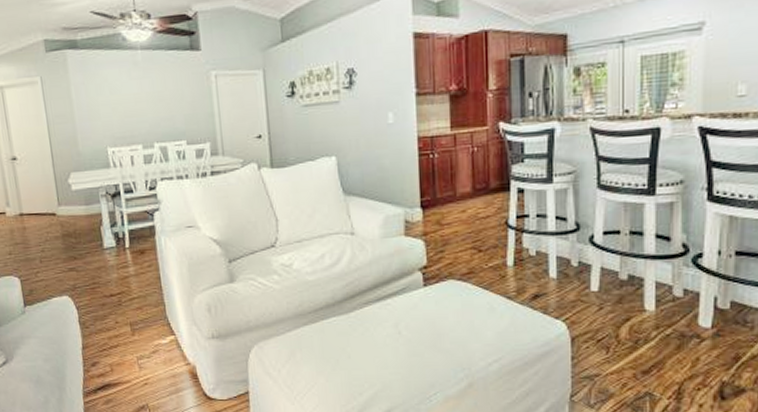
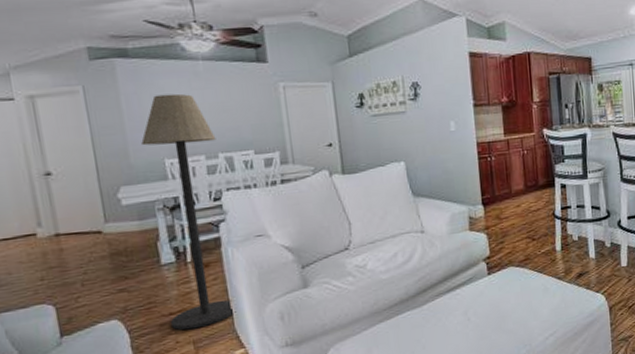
floor lamp: none [88,83,168,312] -> present [141,93,236,330]

